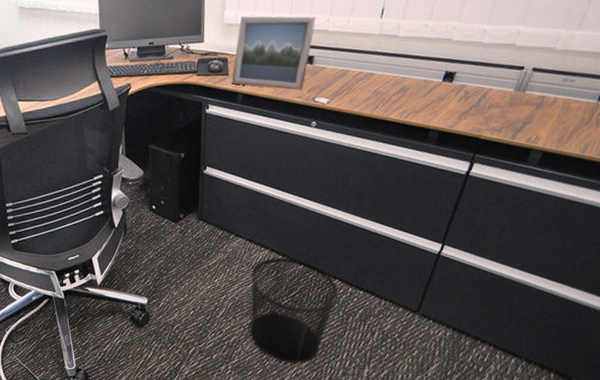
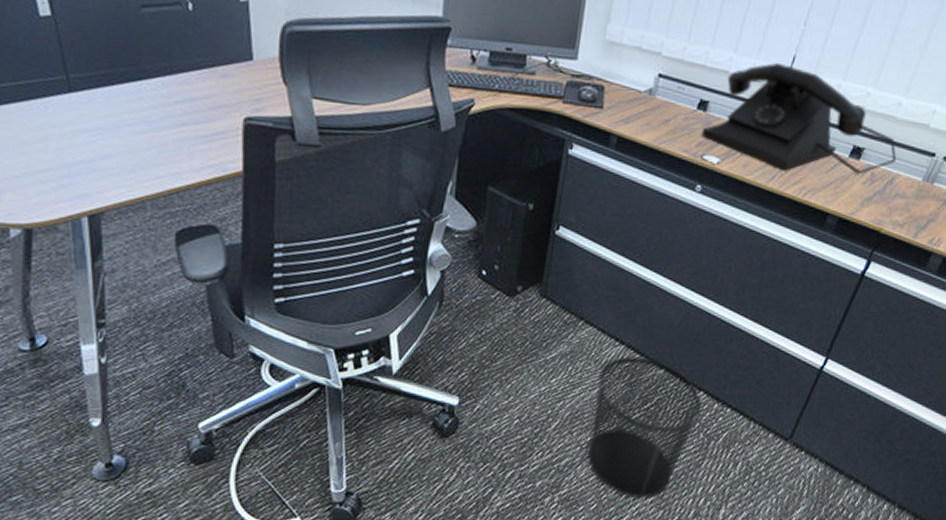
picture frame: present [231,16,316,91] -> none [605,35,717,143]
telephone: none [311,16,488,100] -> present [701,62,897,175]

